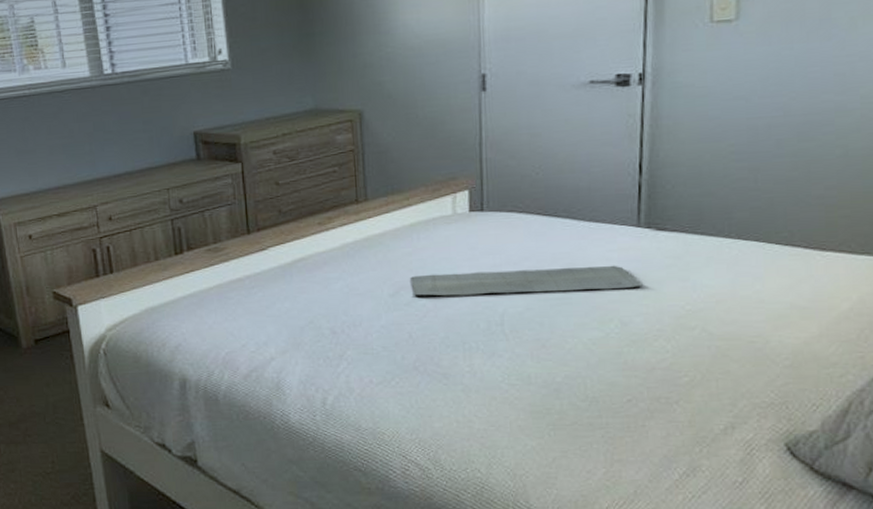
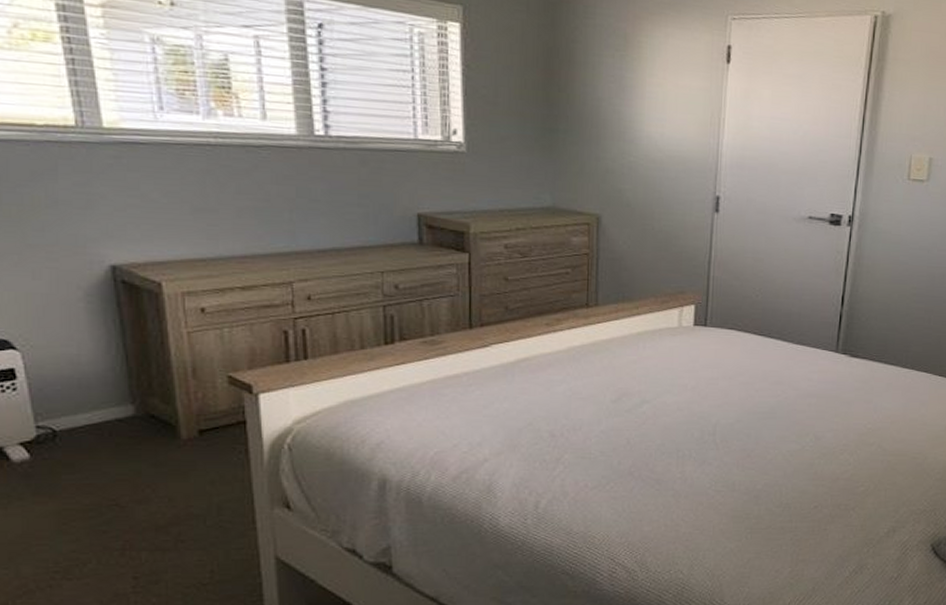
bath mat: present [411,265,644,296] -> none [633,383,836,407]

